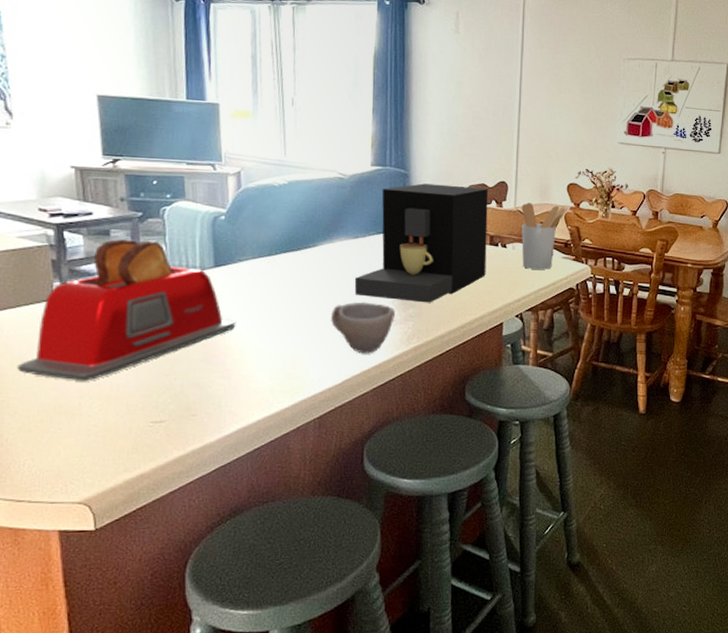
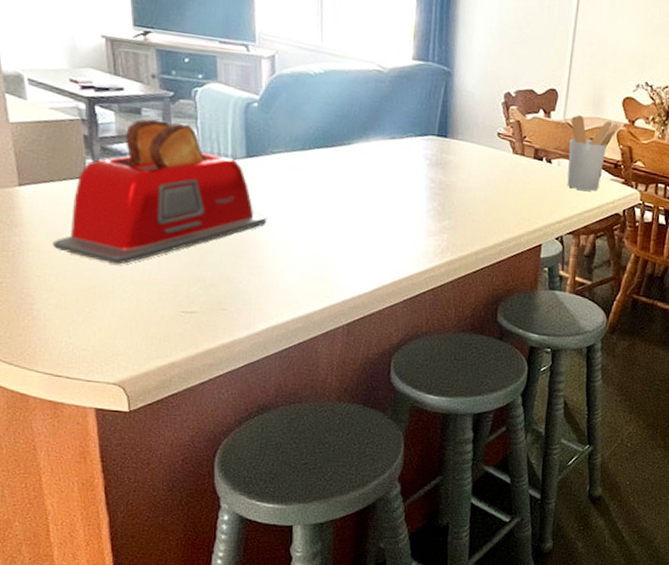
cup: present [331,303,395,354] -> none [363,208,430,264]
coffee maker: present [354,183,488,303] -> none [389,84,537,216]

